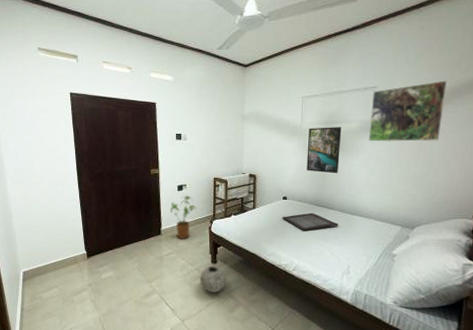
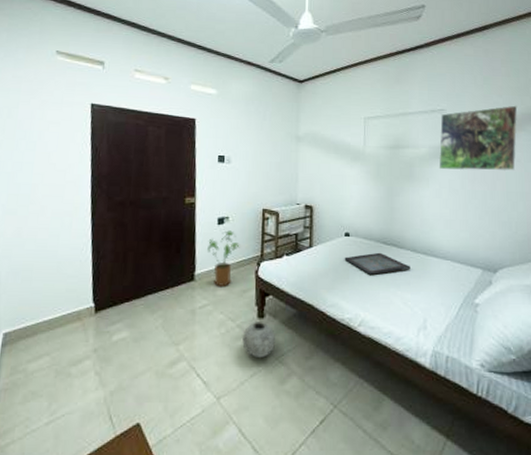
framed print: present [306,127,342,174] -> none [371,152,409,206]

